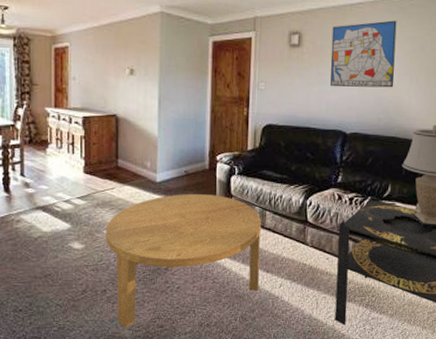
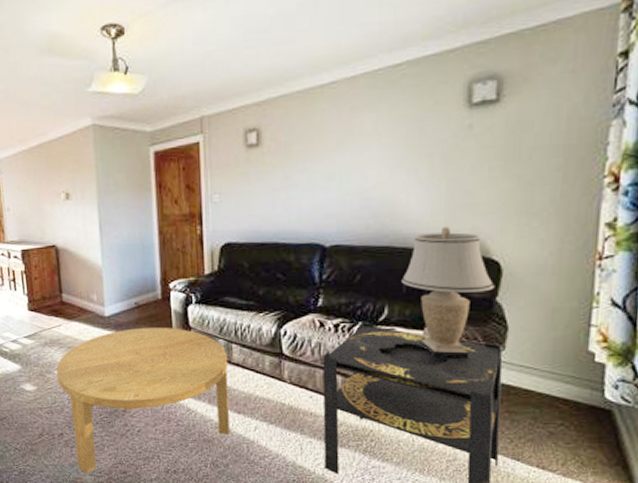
wall art: present [330,20,397,88] -> none [298,98,385,192]

